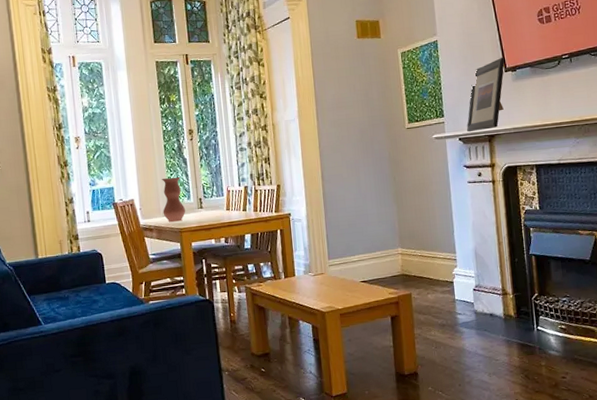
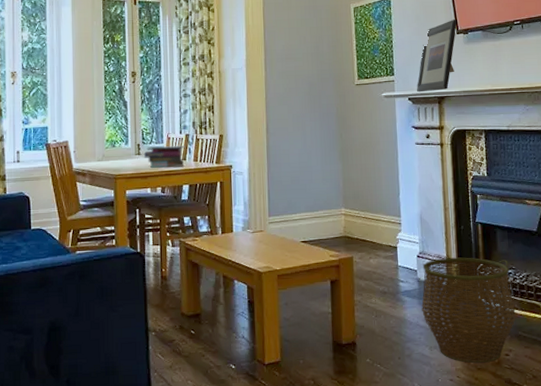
vase: present [162,177,186,223] -> none [98,121,122,168]
books: none [206,197,245,220] -> present [144,146,185,168]
basket: none [479,288,571,386] -> present [421,257,516,363]

